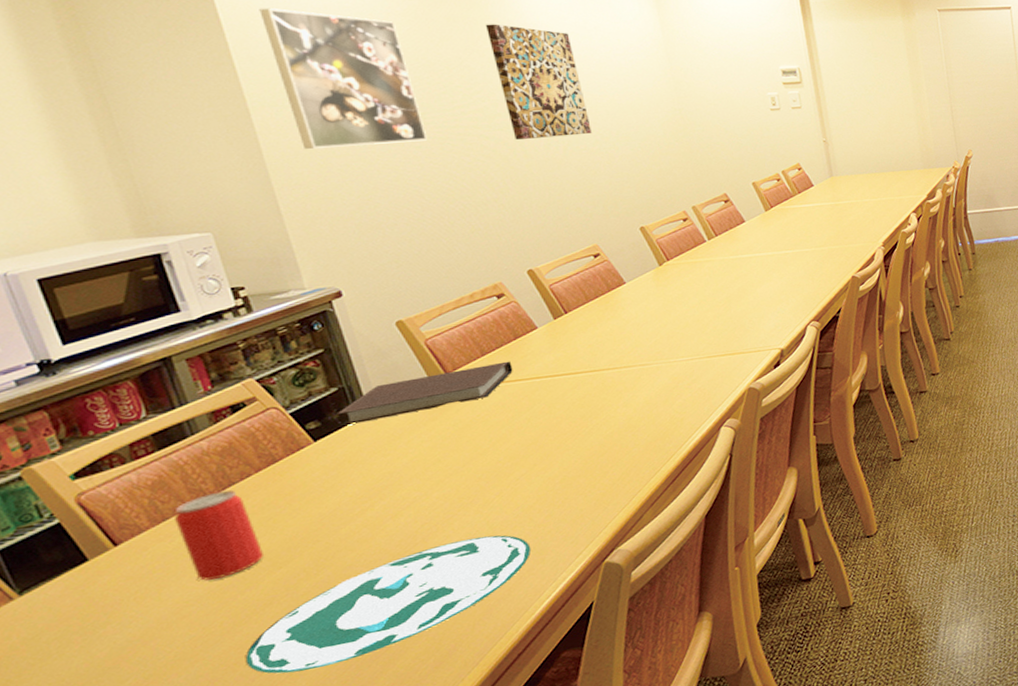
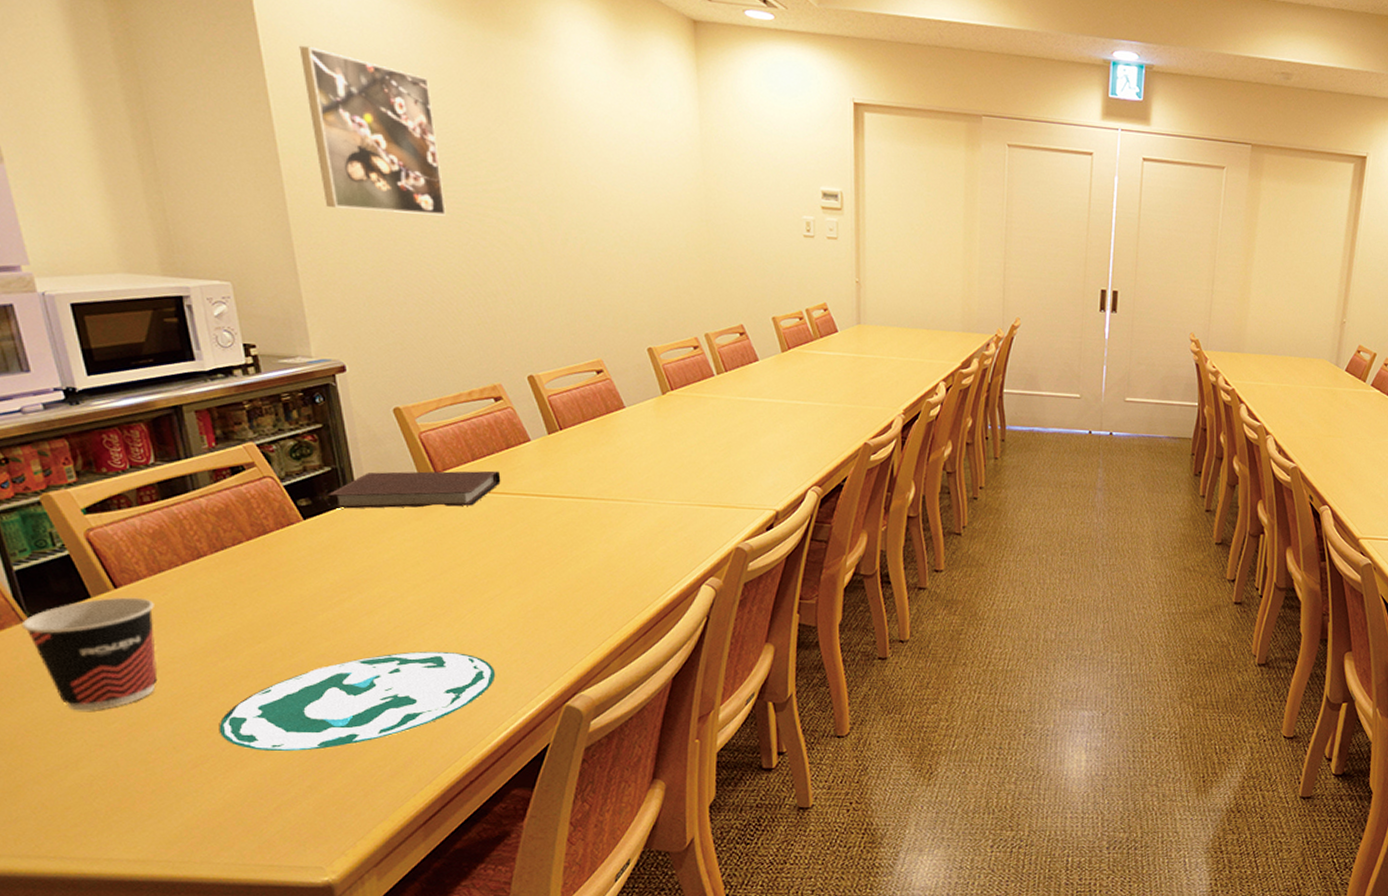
cup: none [11,549,173,677] -> present [21,597,158,711]
beverage can: present [175,489,263,581] -> none [170,553,245,641]
wall art: present [485,24,592,140] -> none [518,94,612,234]

